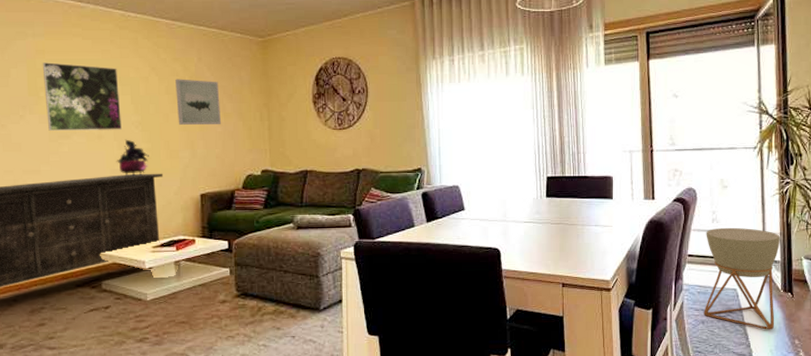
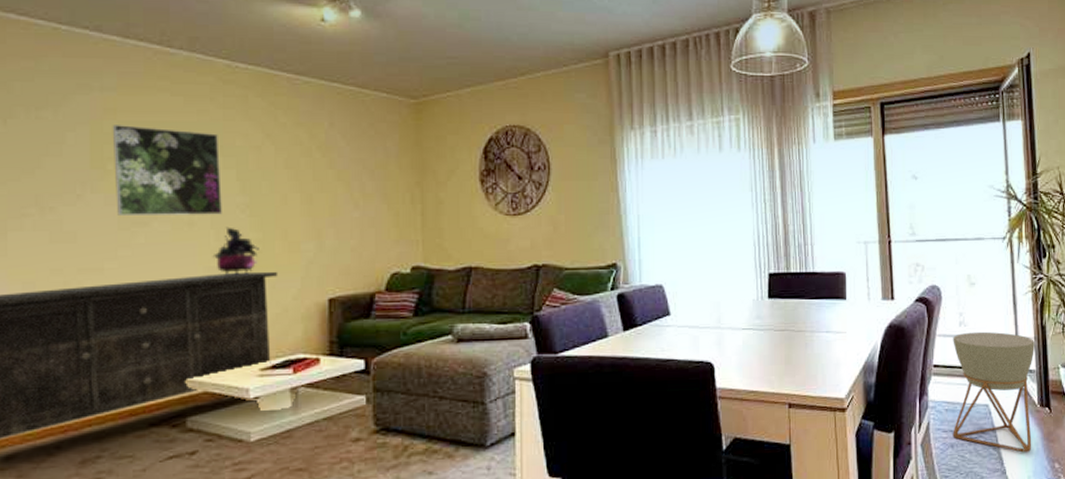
wall art: present [175,79,222,125] -> none [298,149,360,208]

